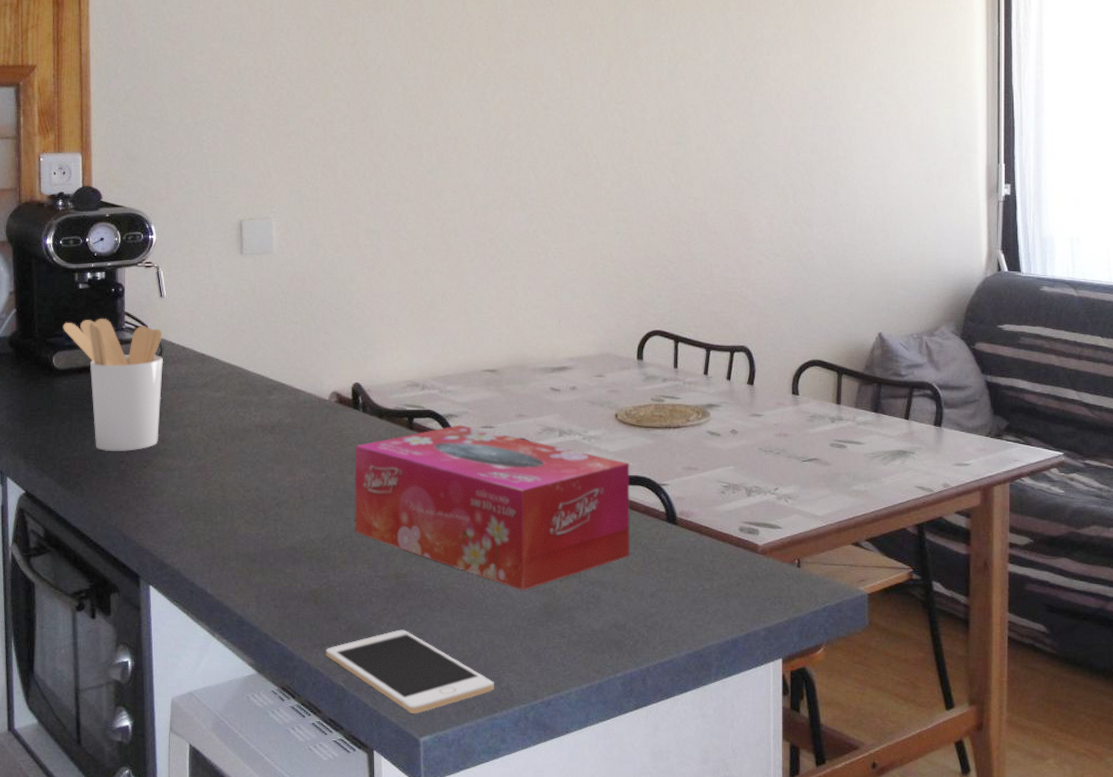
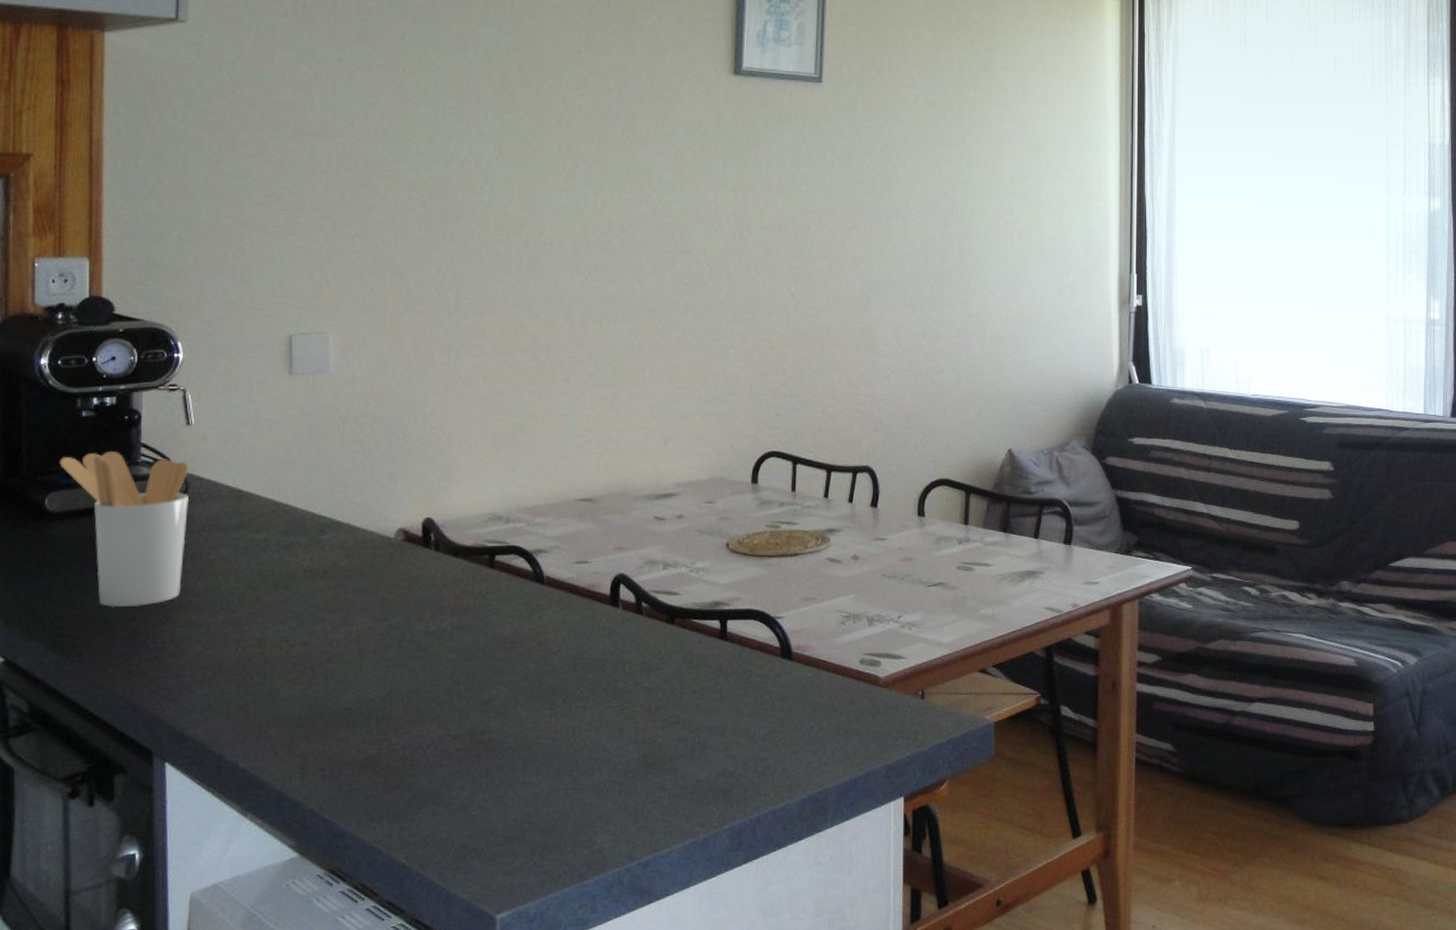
cell phone: present [326,629,494,714] -> none [384,794,584,889]
tissue box: present [354,425,631,591] -> none [423,561,742,742]

